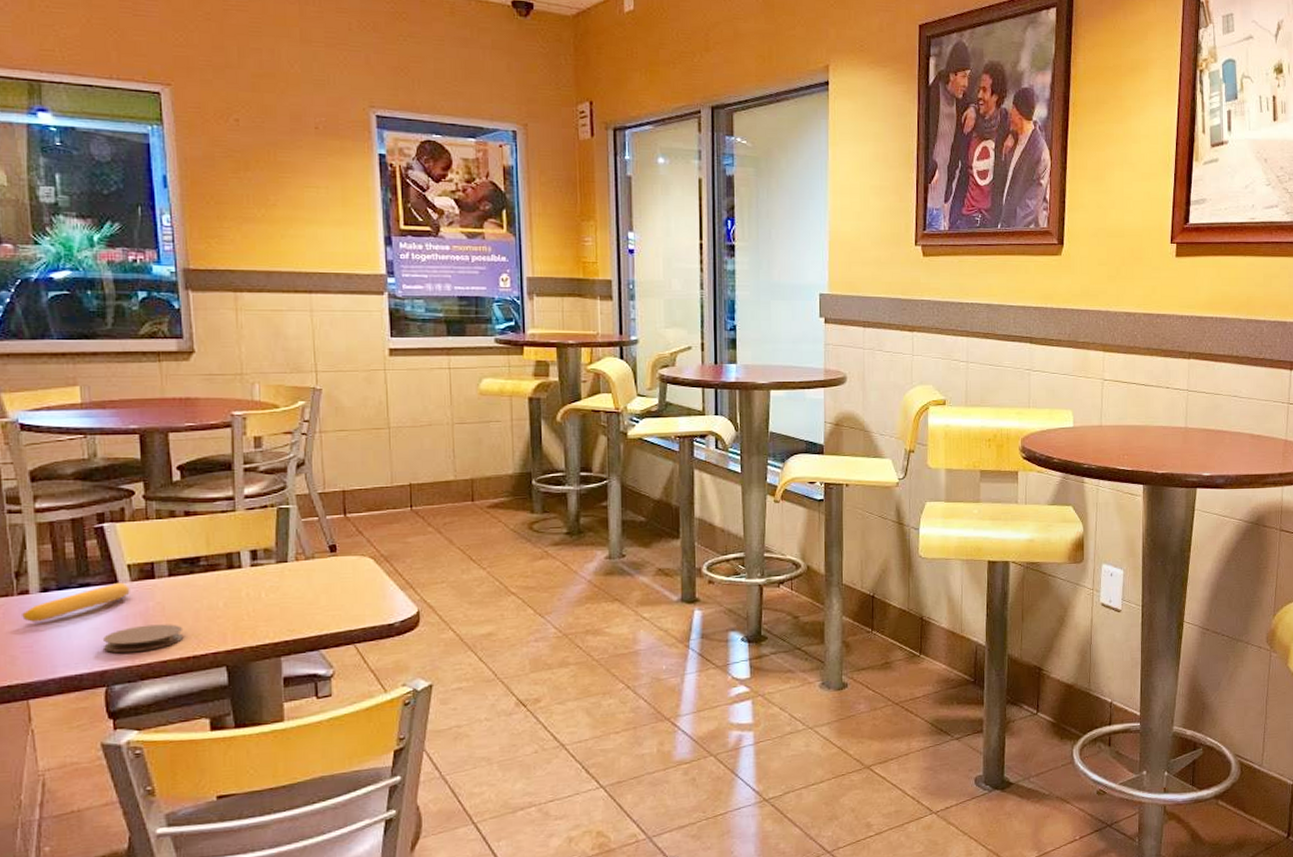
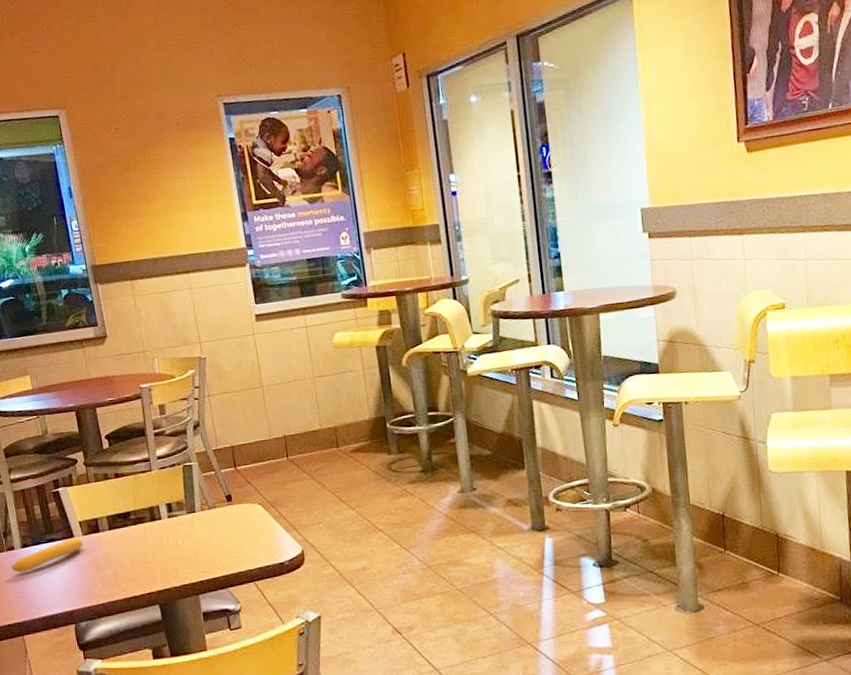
coaster: present [102,624,184,653] -> none [68,570,126,596]

